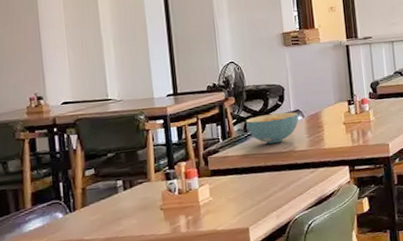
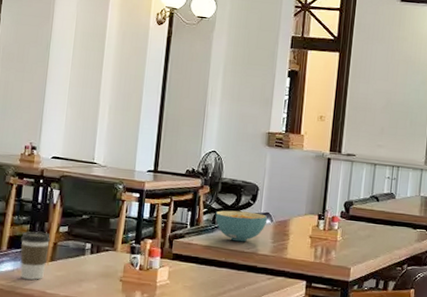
coffee cup: none [45,180,78,232] -> present [20,231,50,280]

